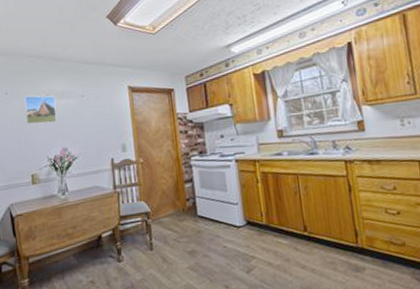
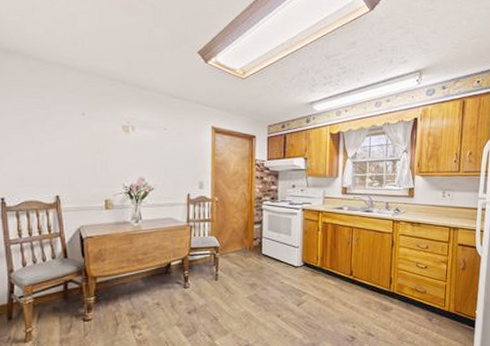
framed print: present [24,95,57,125] -> none [103,120,136,152]

